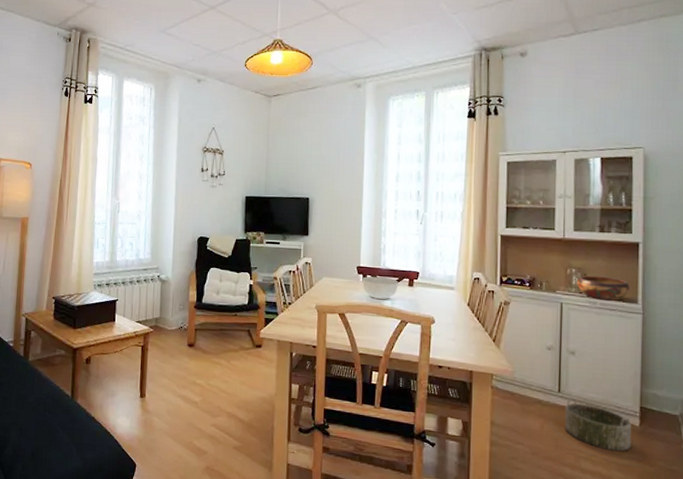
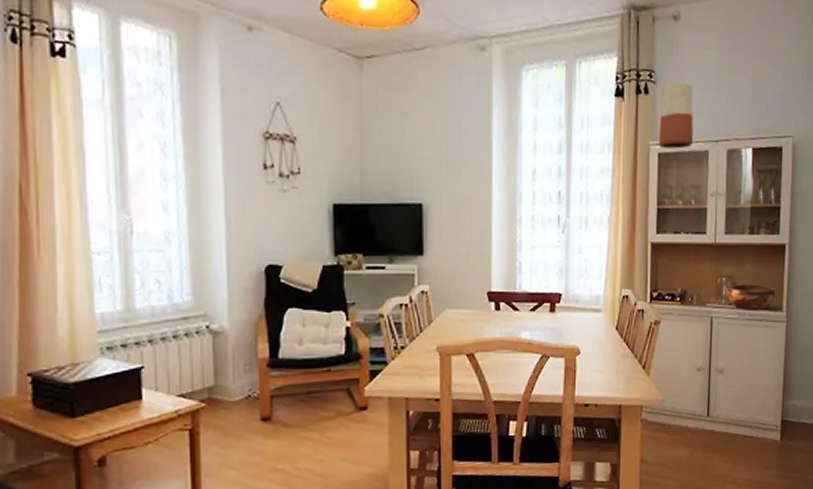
bowl: present [362,276,398,300] -> none [494,304,538,332]
vase: none [507,105,541,159] -> present [658,82,694,149]
basket: present [564,397,632,452] -> none [712,420,774,470]

